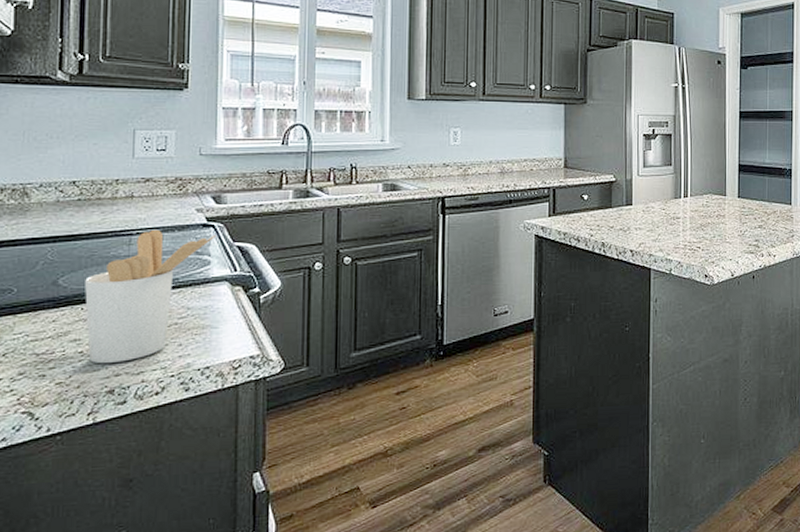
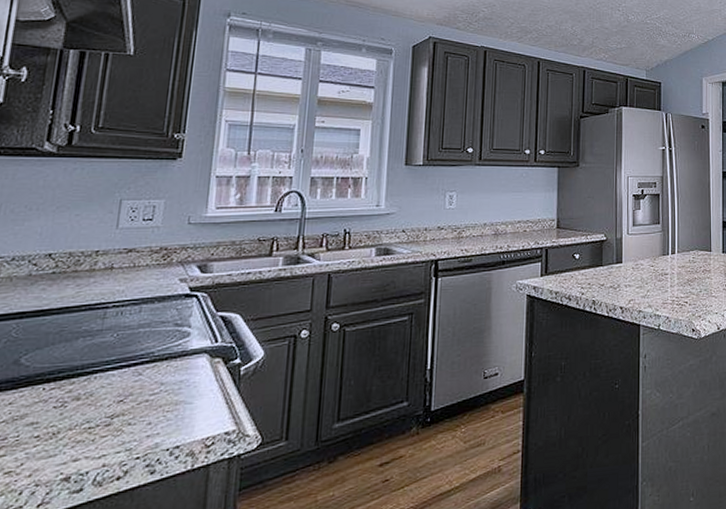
utensil holder: present [85,229,216,364] -> none [46,301,198,449]

